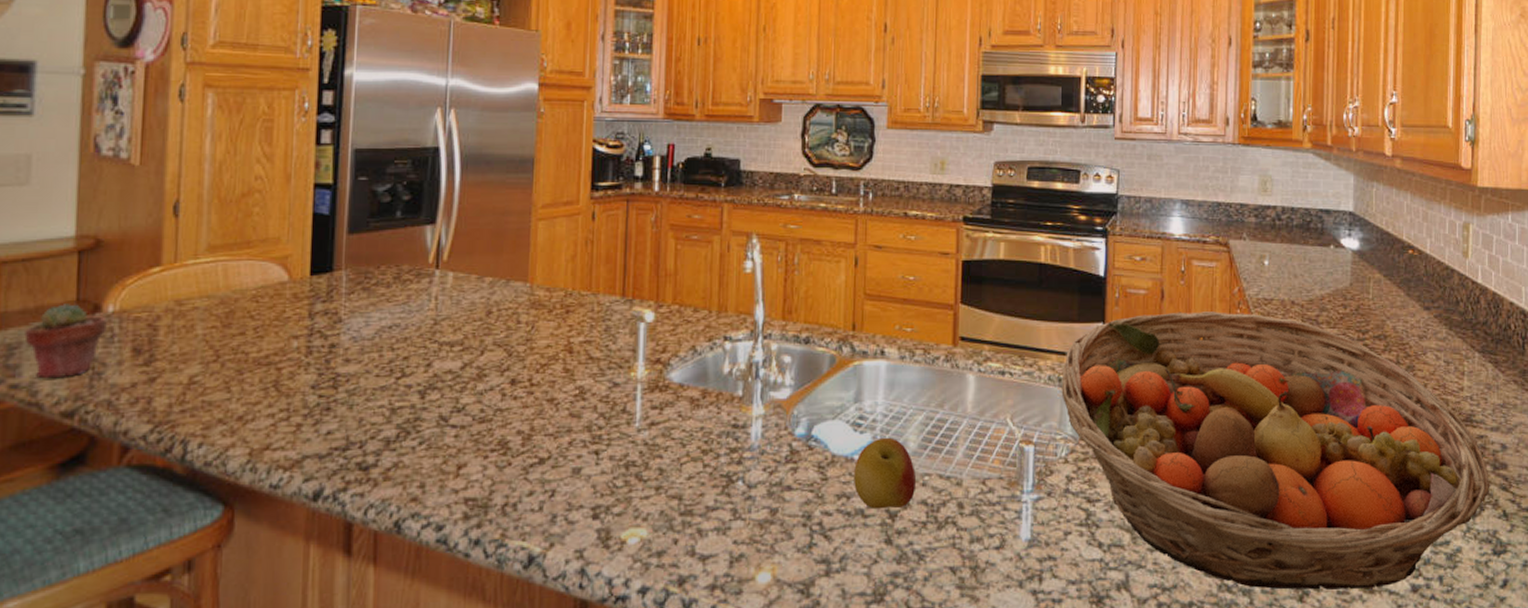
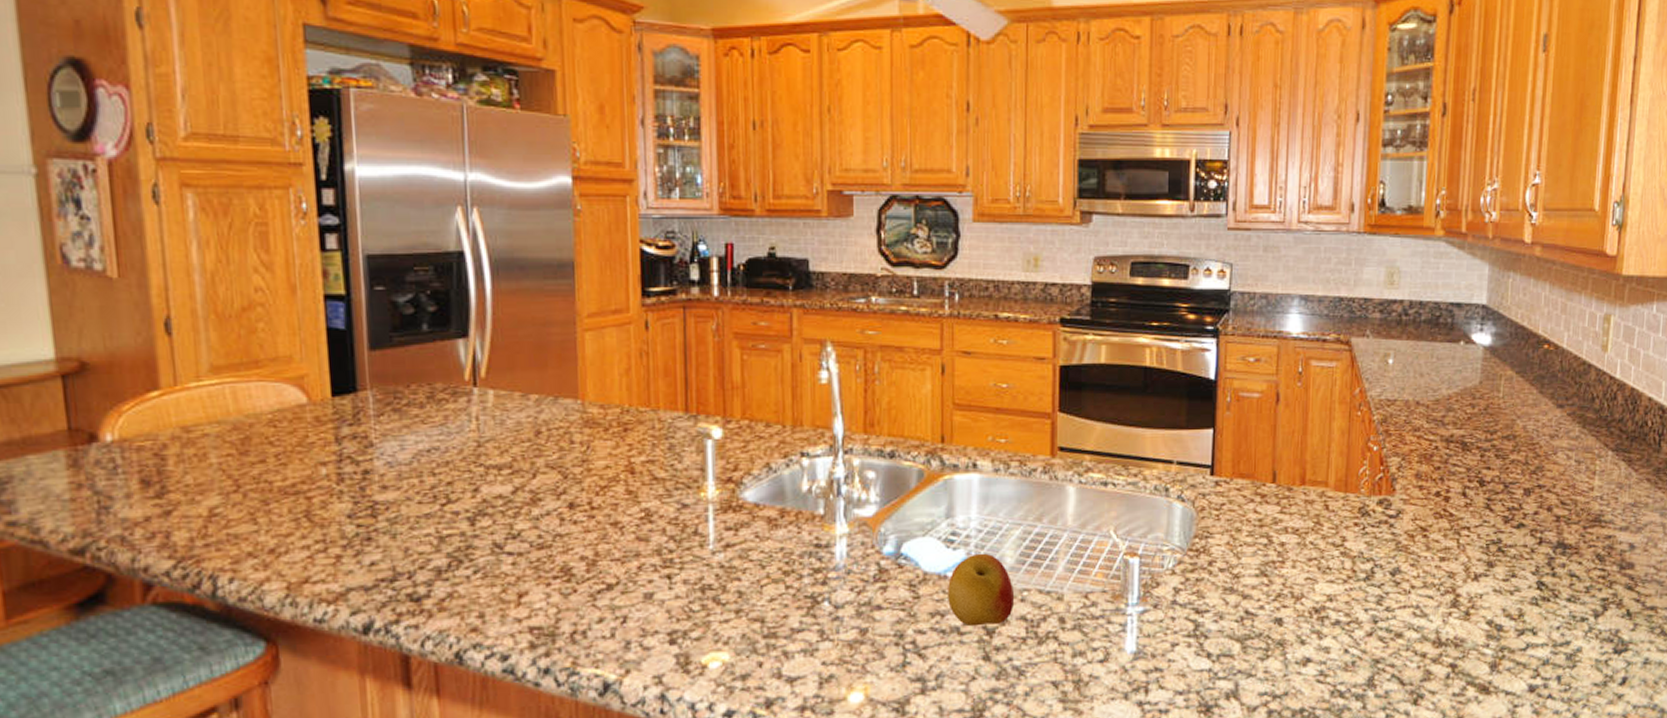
potted succulent: present [24,304,108,379] -> none [14,433,109,515]
fruit basket: present [1061,311,1491,590] -> none [1168,414,1616,694]

